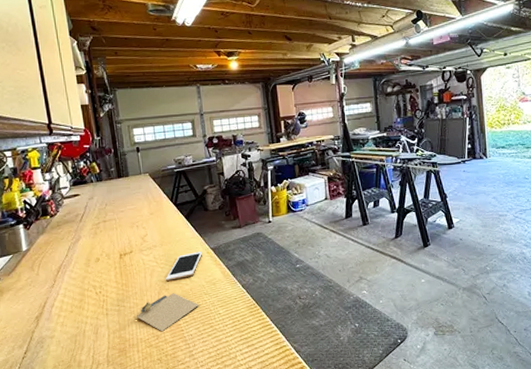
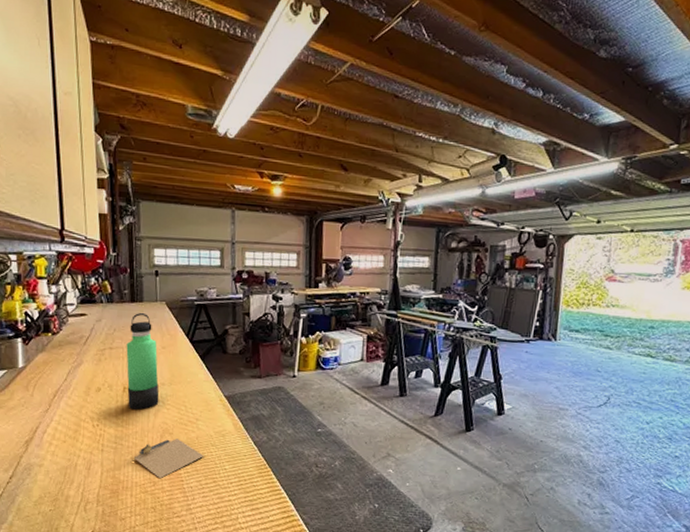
thermos bottle: none [118,186,153,273] -> present [126,313,159,410]
cell phone: present [165,252,203,281] -> none [170,397,215,425]

